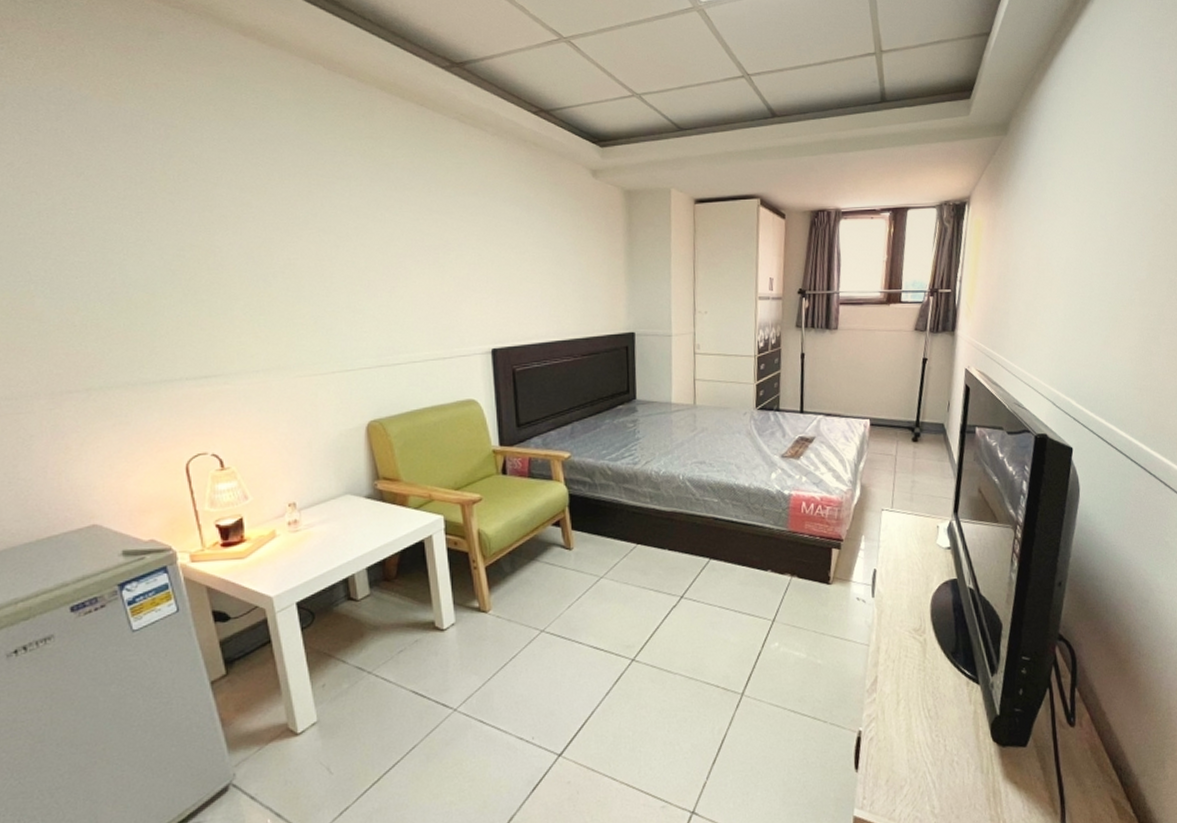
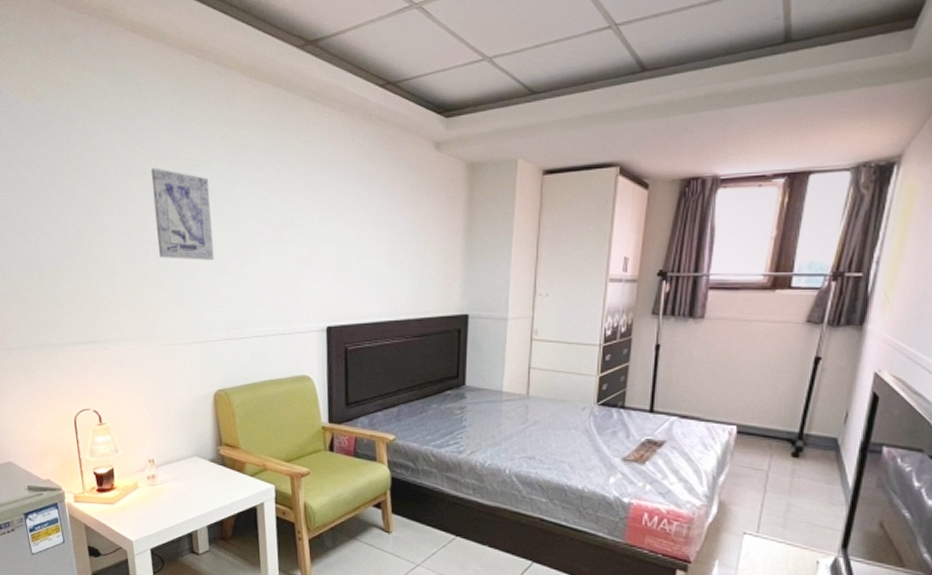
wall art: none [275,183,358,283] -> present [151,168,214,260]

